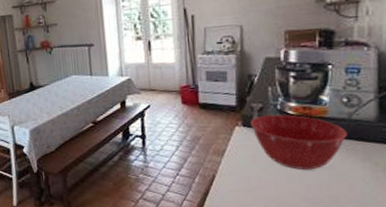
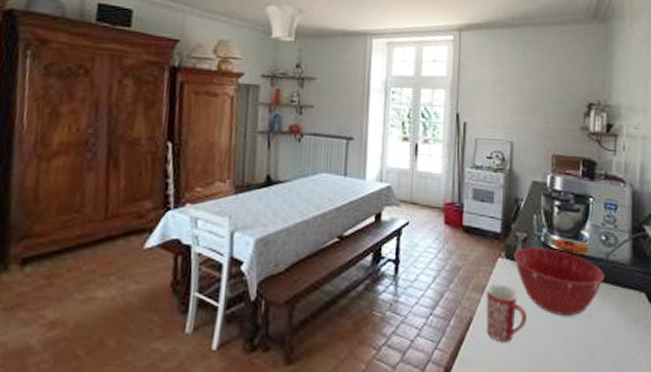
mug: none [225,147,267,193] -> present [486,283,526,343]

